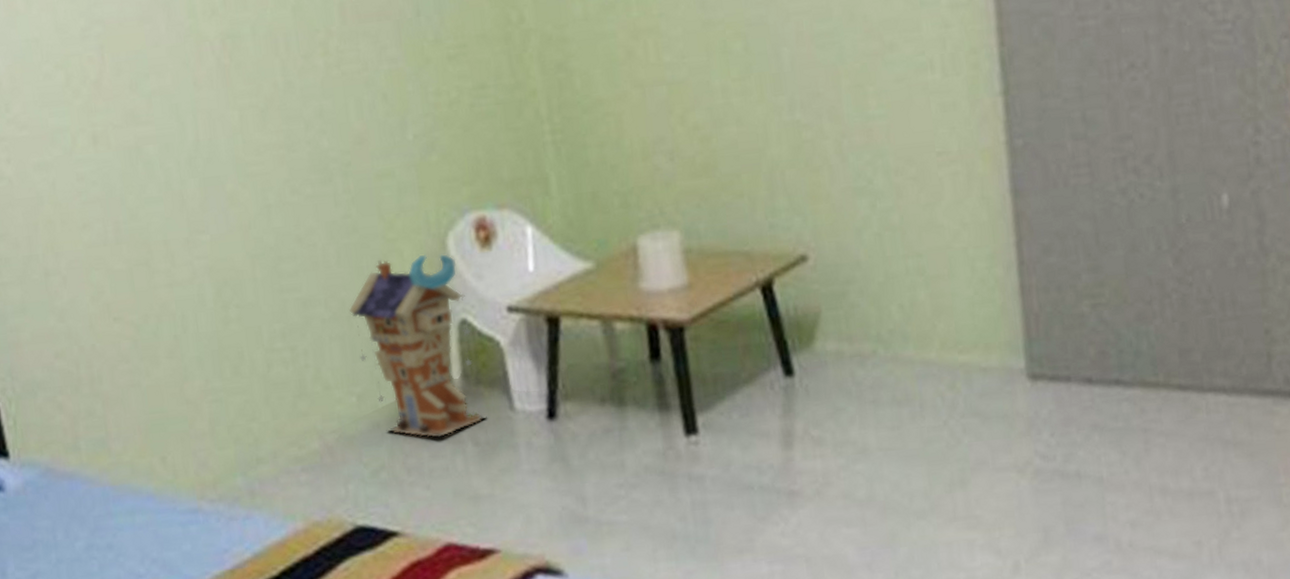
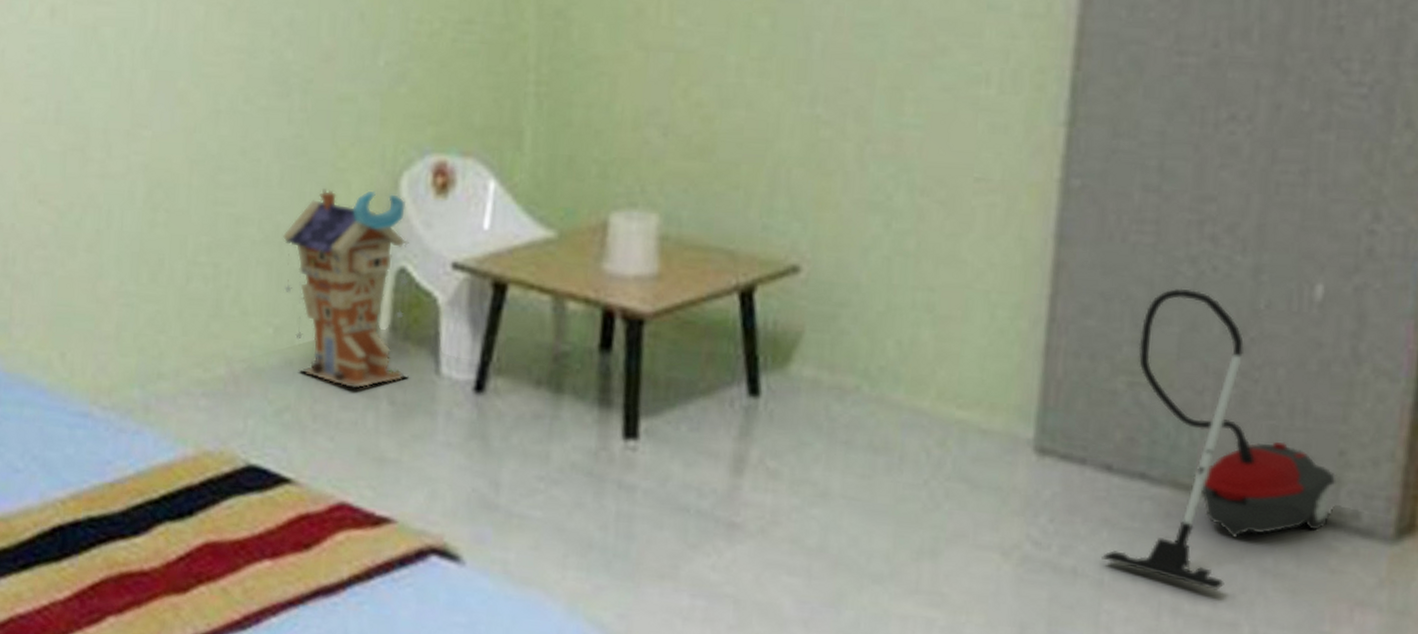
vacuum cleaner: none [1093,216,1269,467] -> present [1102,288,1337,590]

